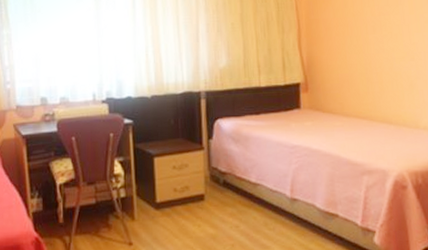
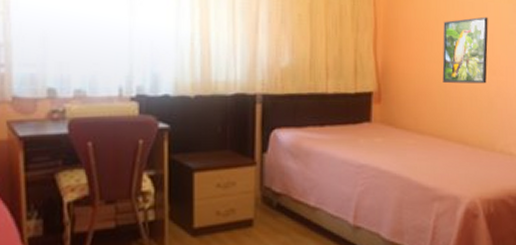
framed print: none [361,9,406,70] -> present [442,16,488,84]

